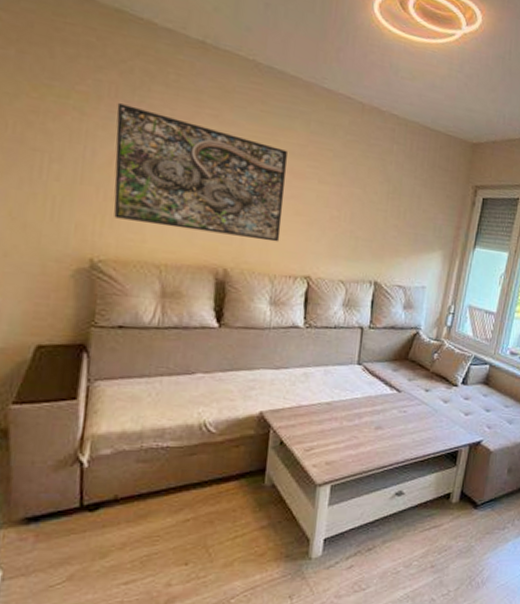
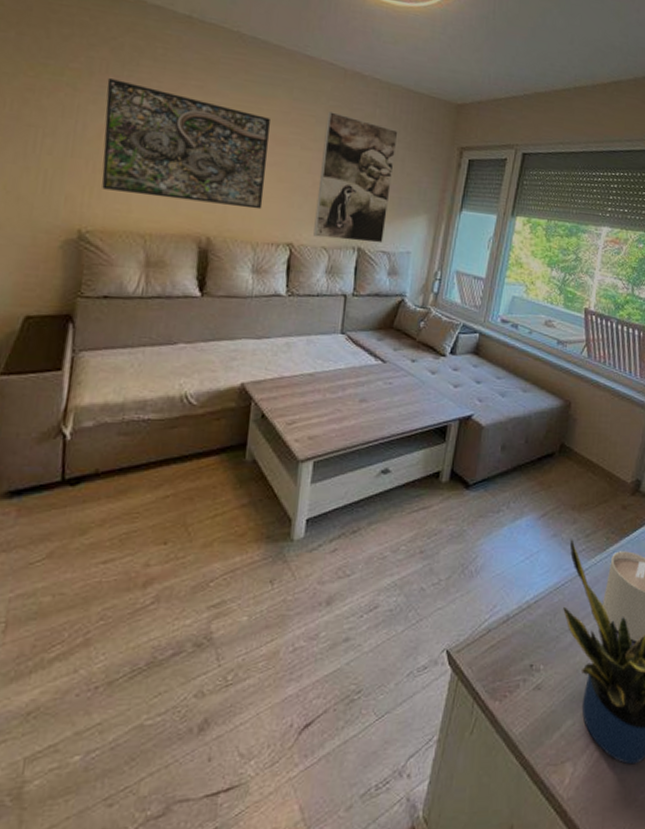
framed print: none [331,146,415,278] -> present [313,111,398,244]

